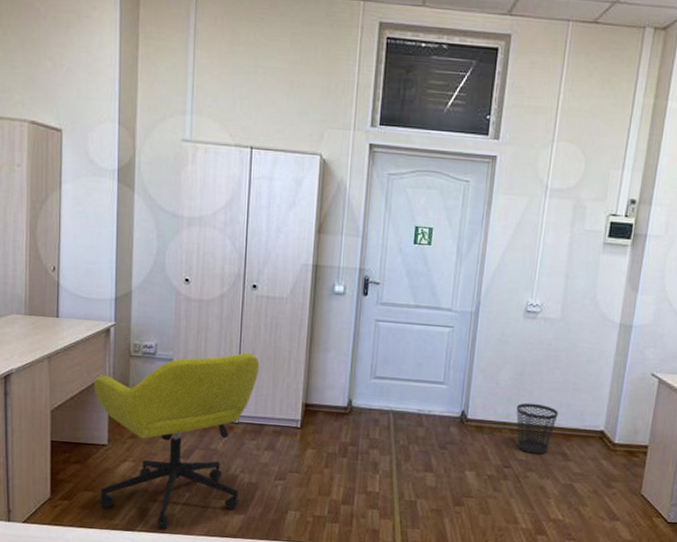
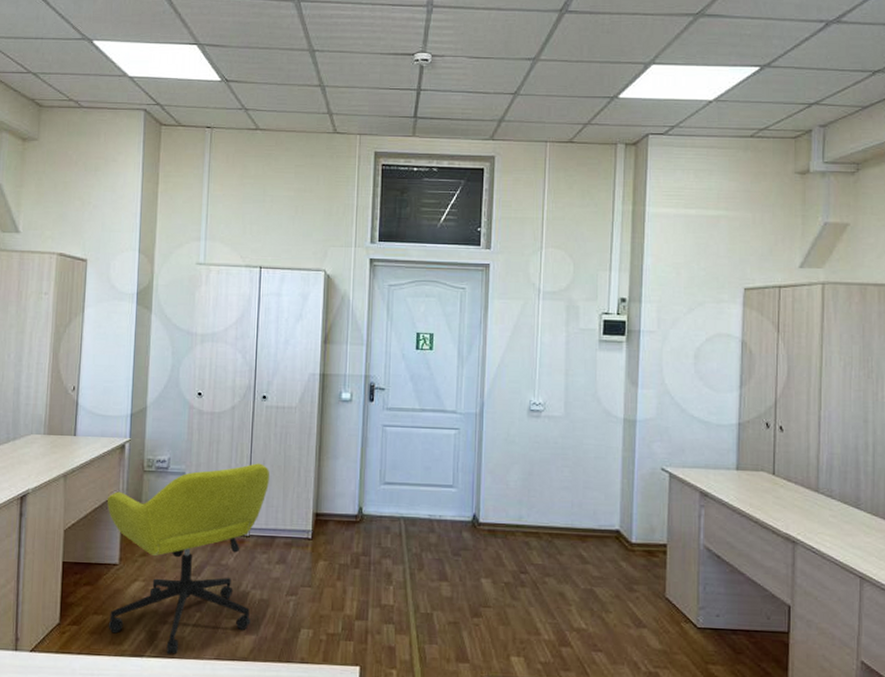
wastebasket: present [516,402,559,454] -> none [529,503,571,558]

